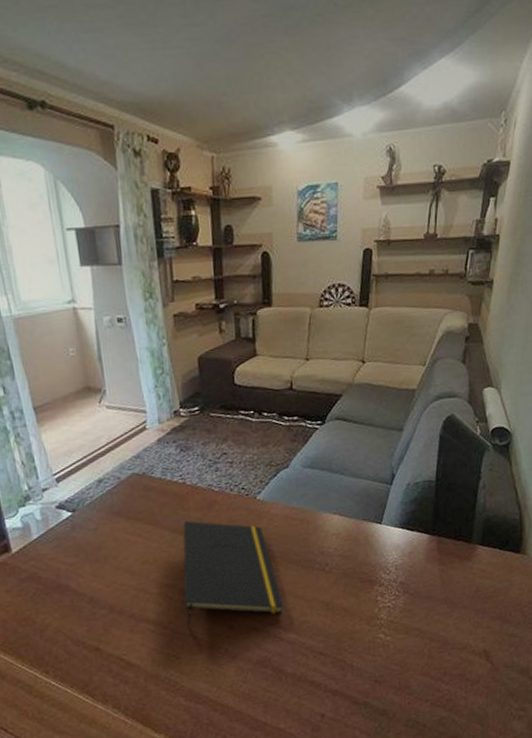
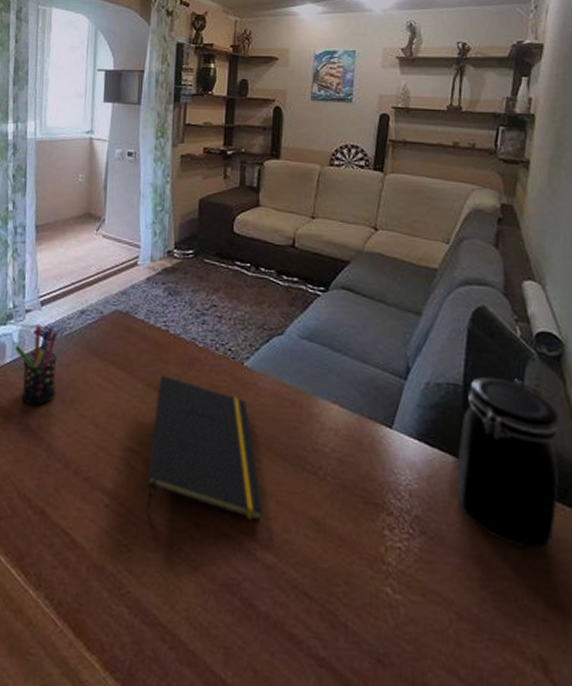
pen holder: none [39,500,89,570] -> present [15,324,58,406]
jar: none [430,467,505,586] -> present [456,376,559,552]

